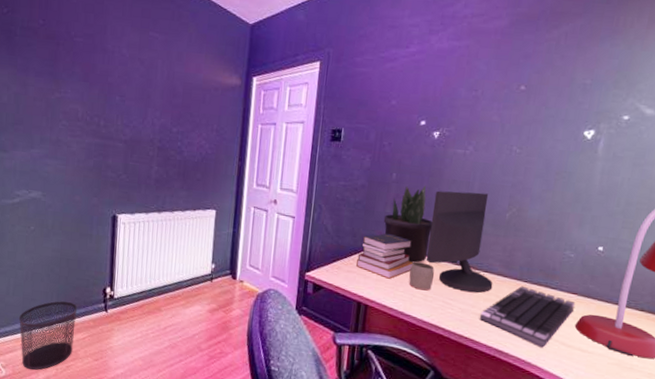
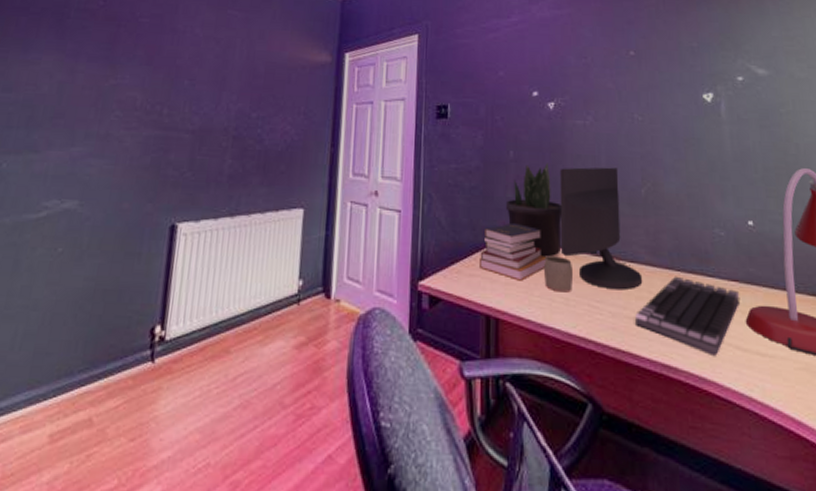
waste bin: present [18,301,78,370] -> none [18,352,112,467]

